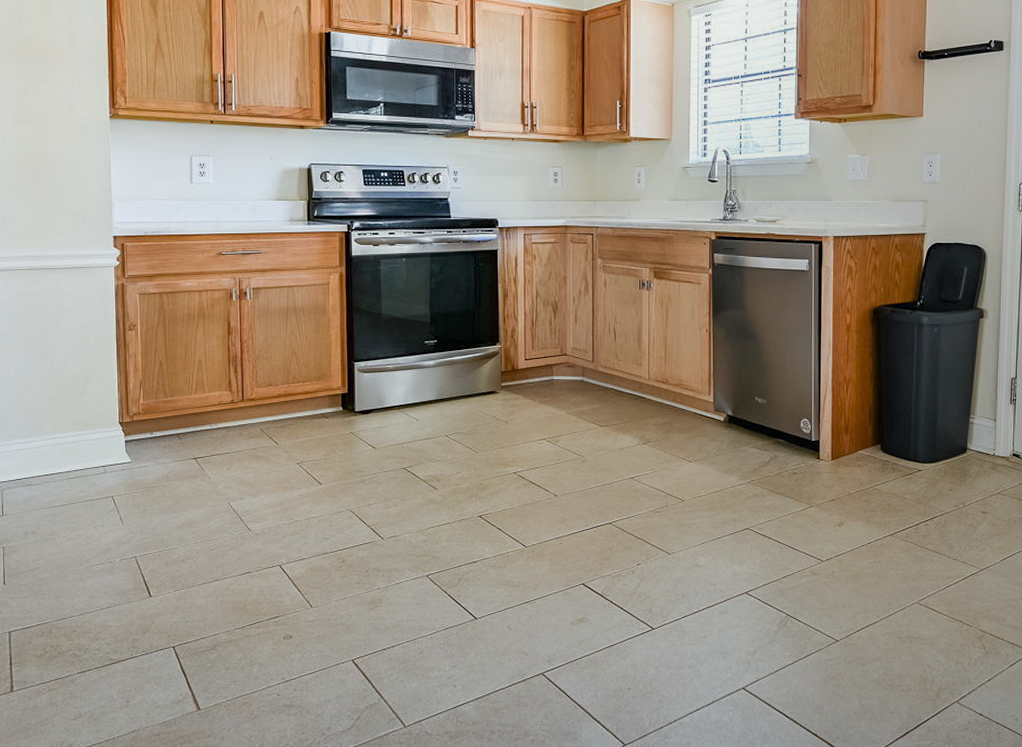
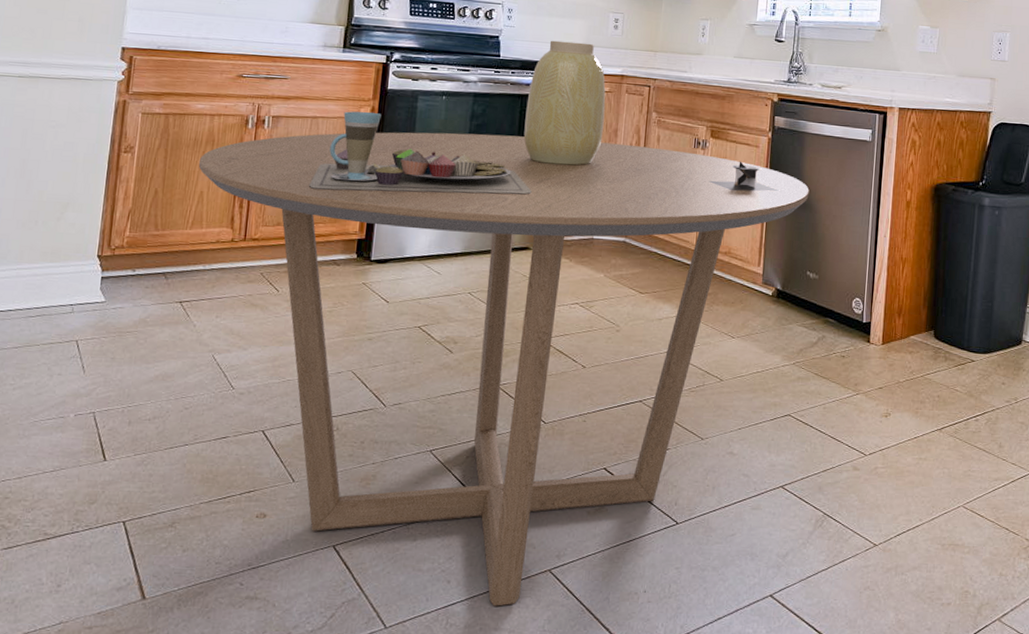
dining table: none [194,290,752,706] -> present [198,132,809,606]
food plate: none [292,277,493,352] -> present [308,111,532,195]
vase: none [480,198,553,314] -> present [523,40,606,166]
architectural model: none [655,298,725,327] -> present [708,161,781,192]

